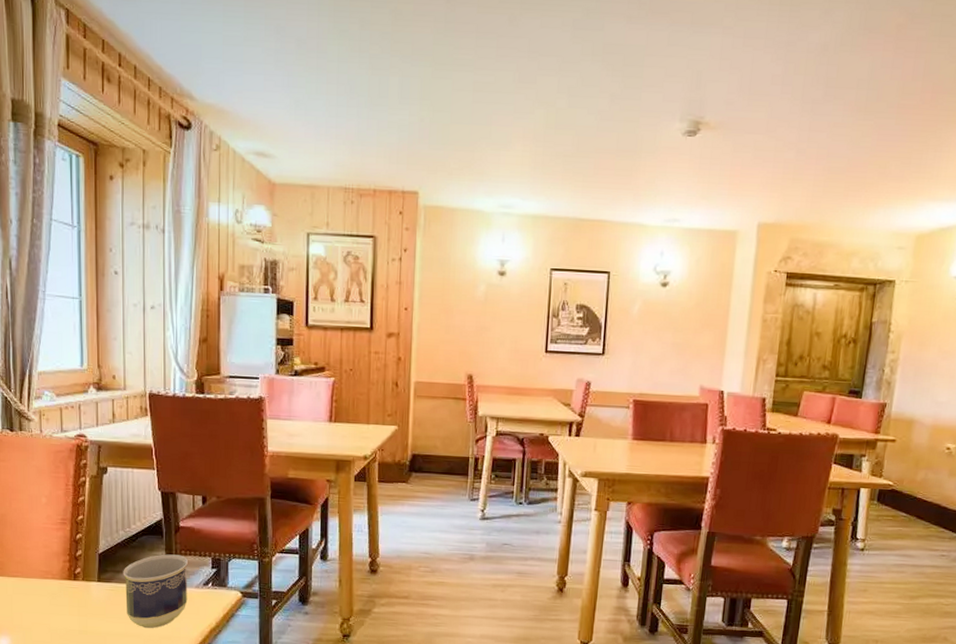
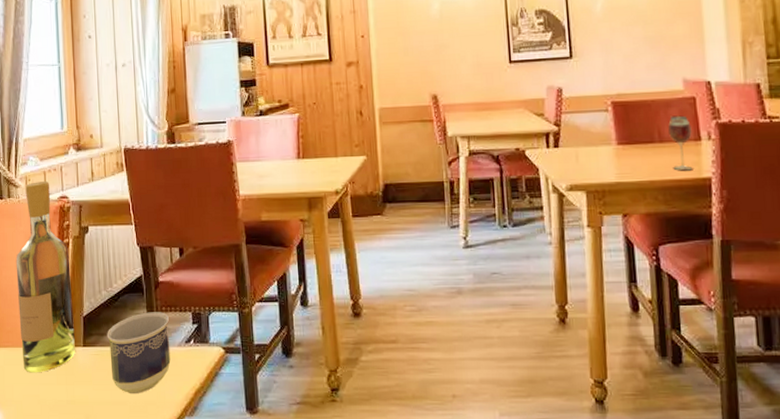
bottle: none [27,417,90,603] -> present [16,181,76,373]
wineglass: none [678,418,700,469] -> present [668,115,693,171]

